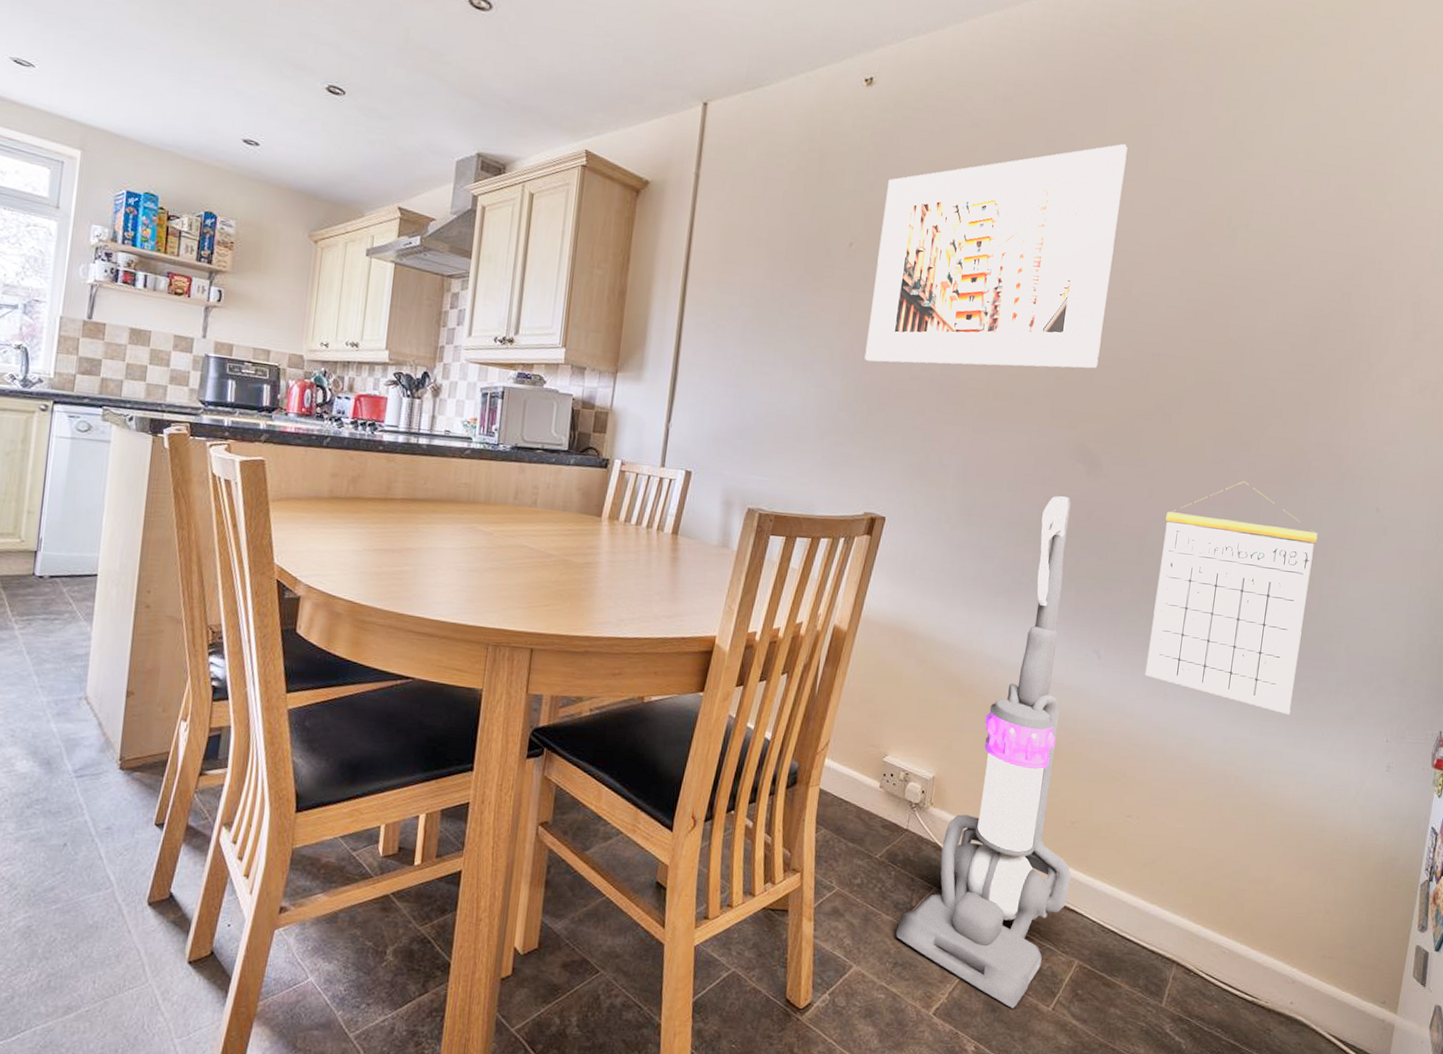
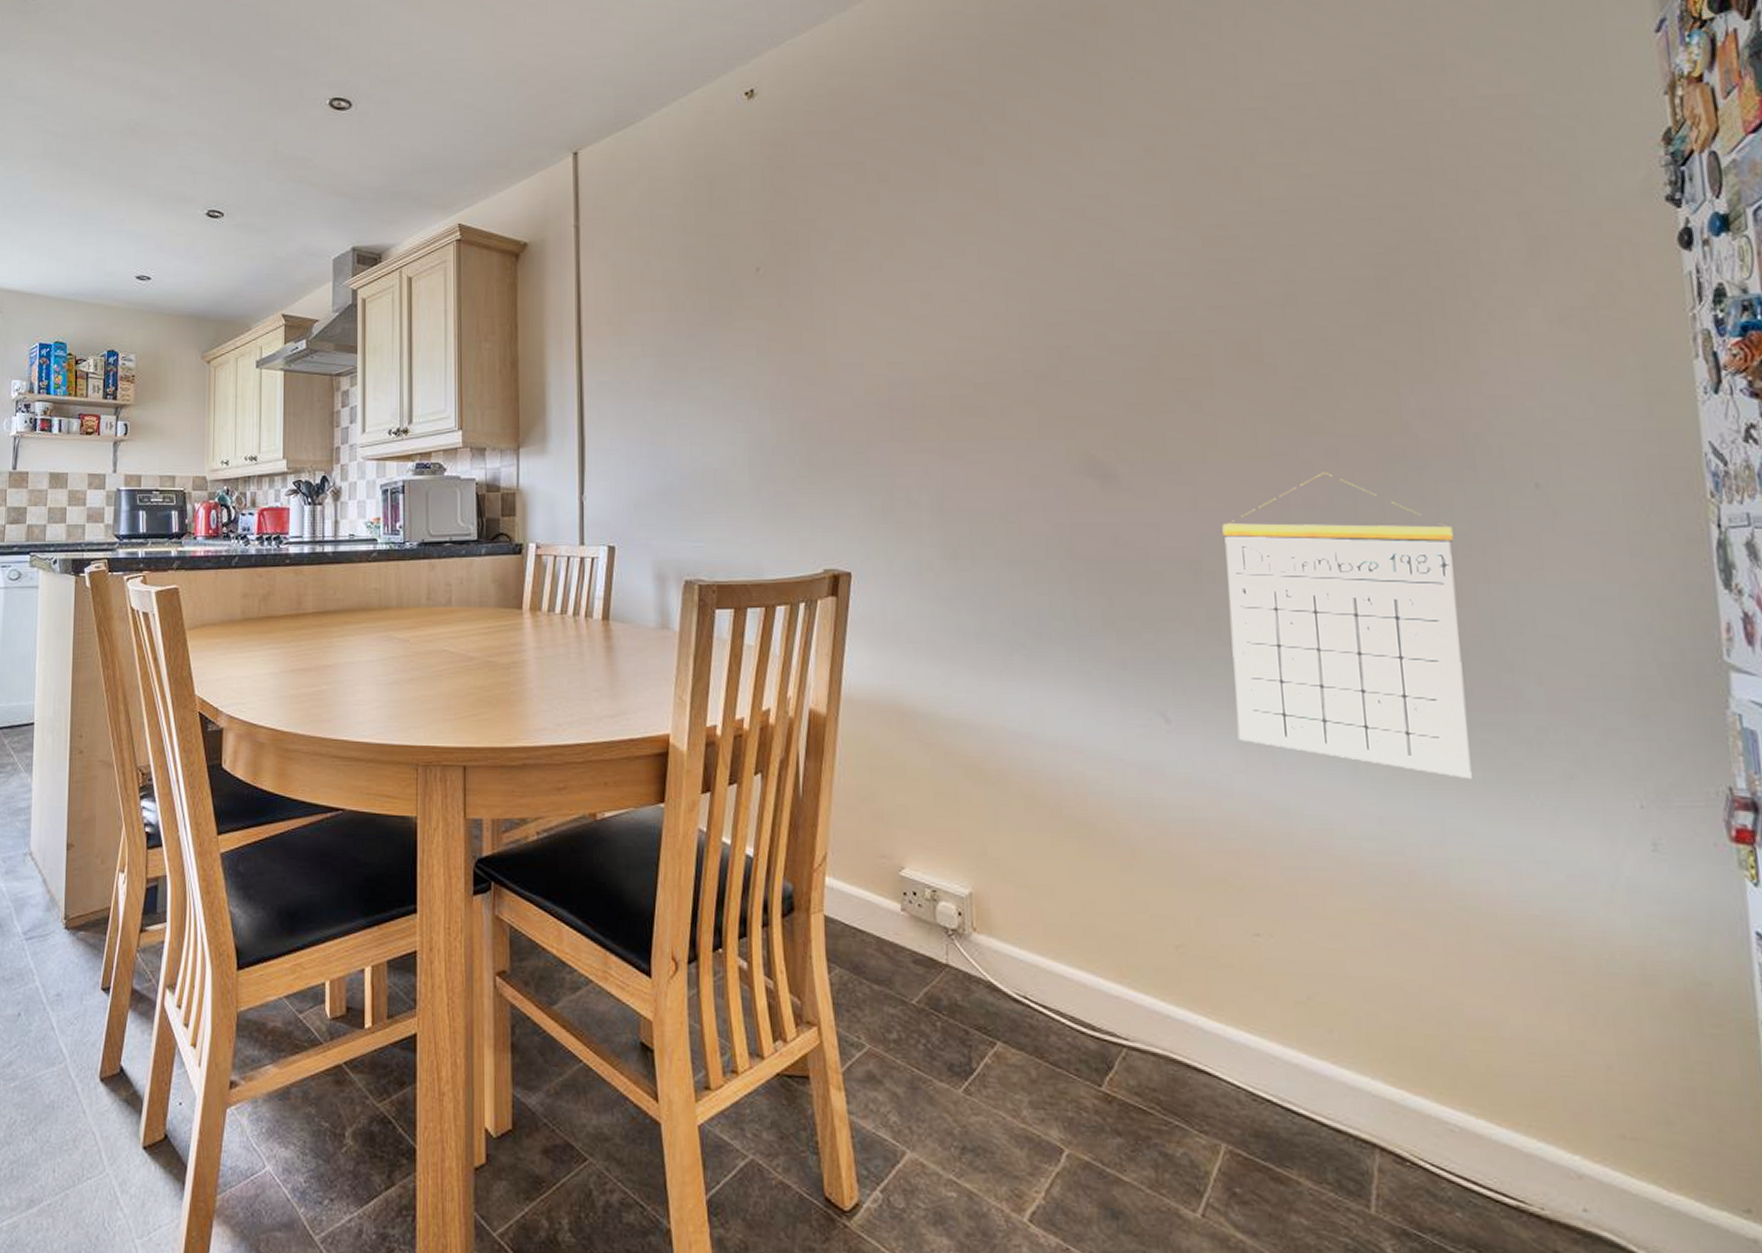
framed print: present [864,143,1128,369] -> none [789,98,1088,395]
vacuum cleaner: present [896,495,1071,1009] -> none [957,520,1191,1215]

